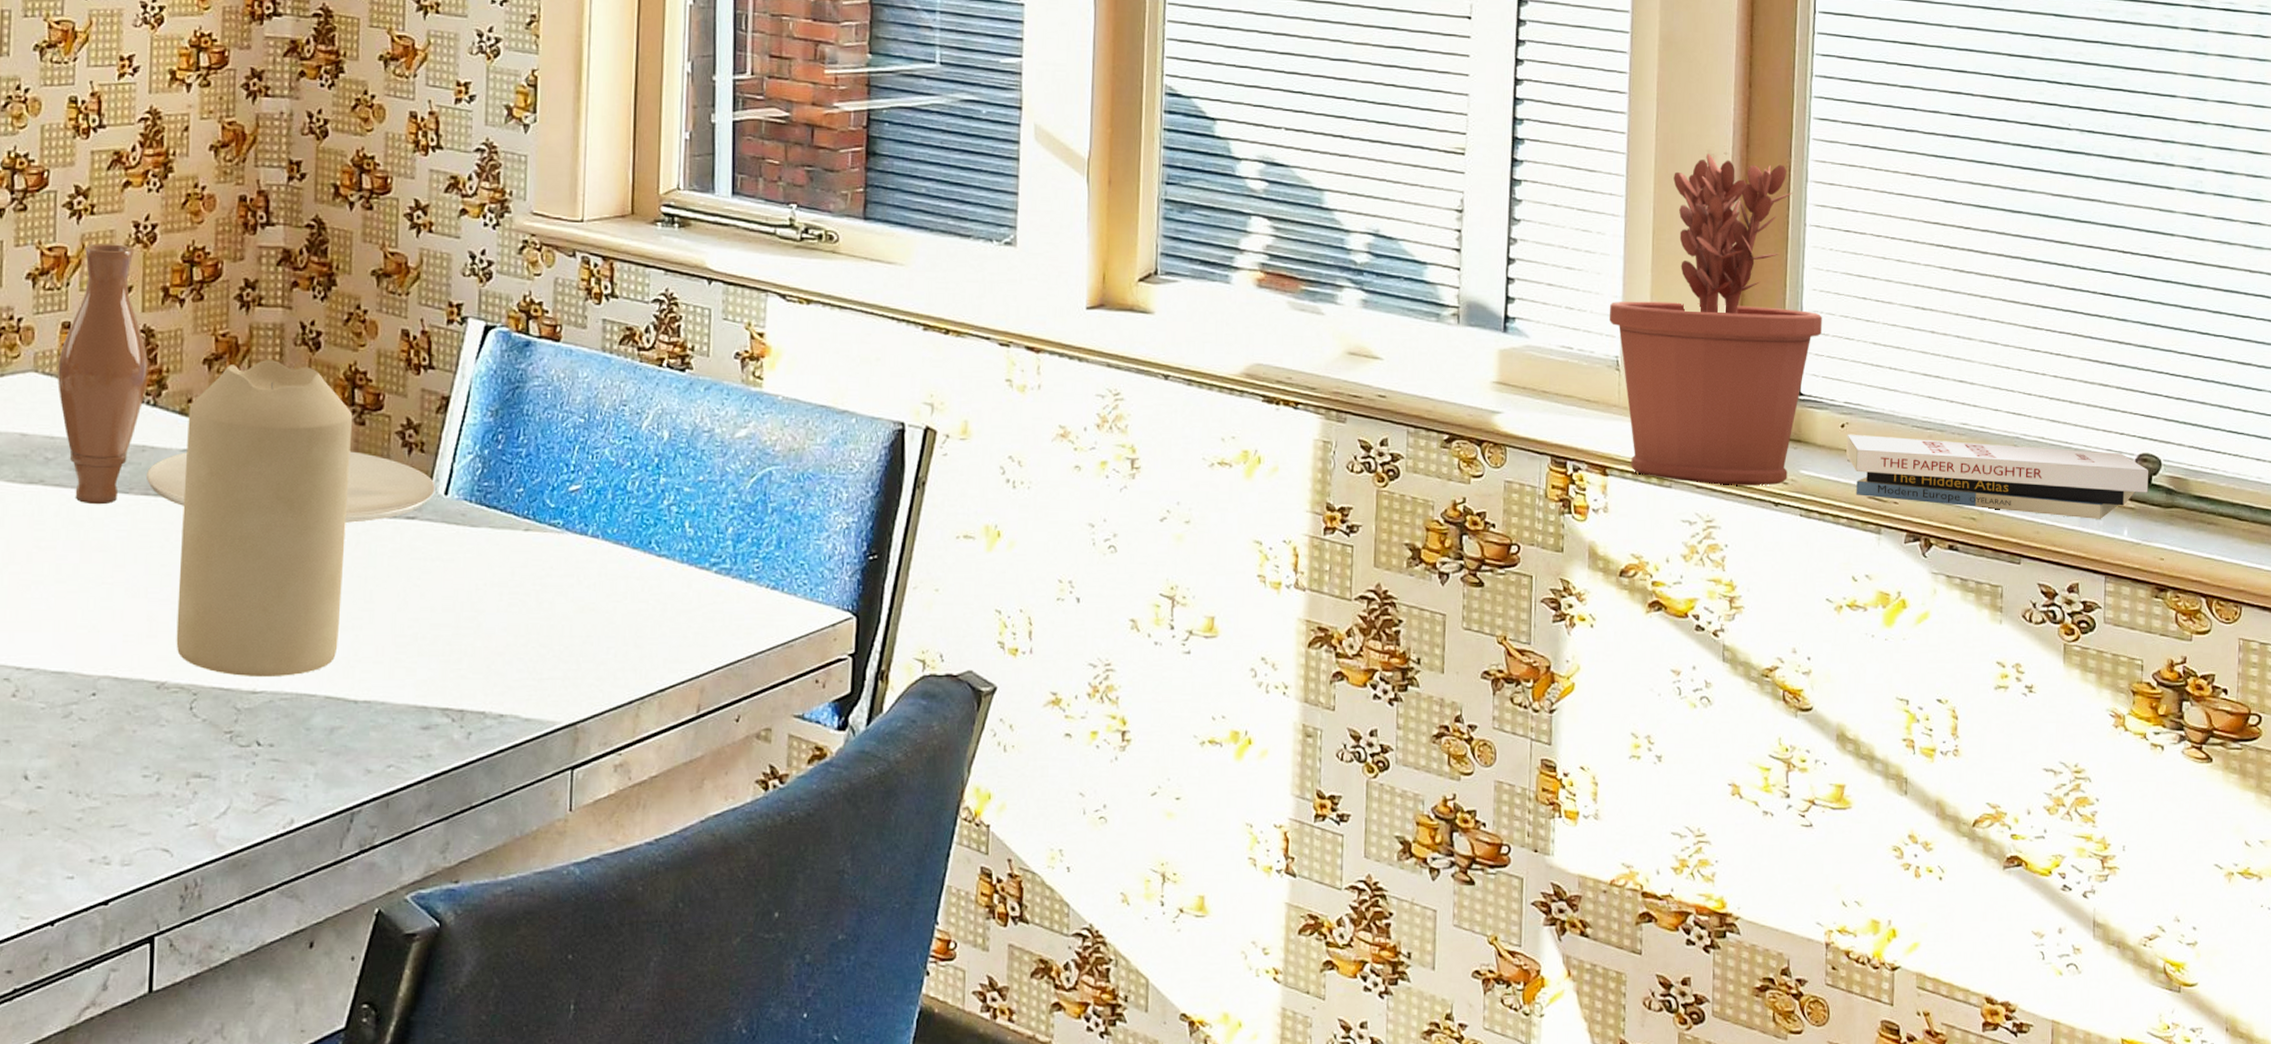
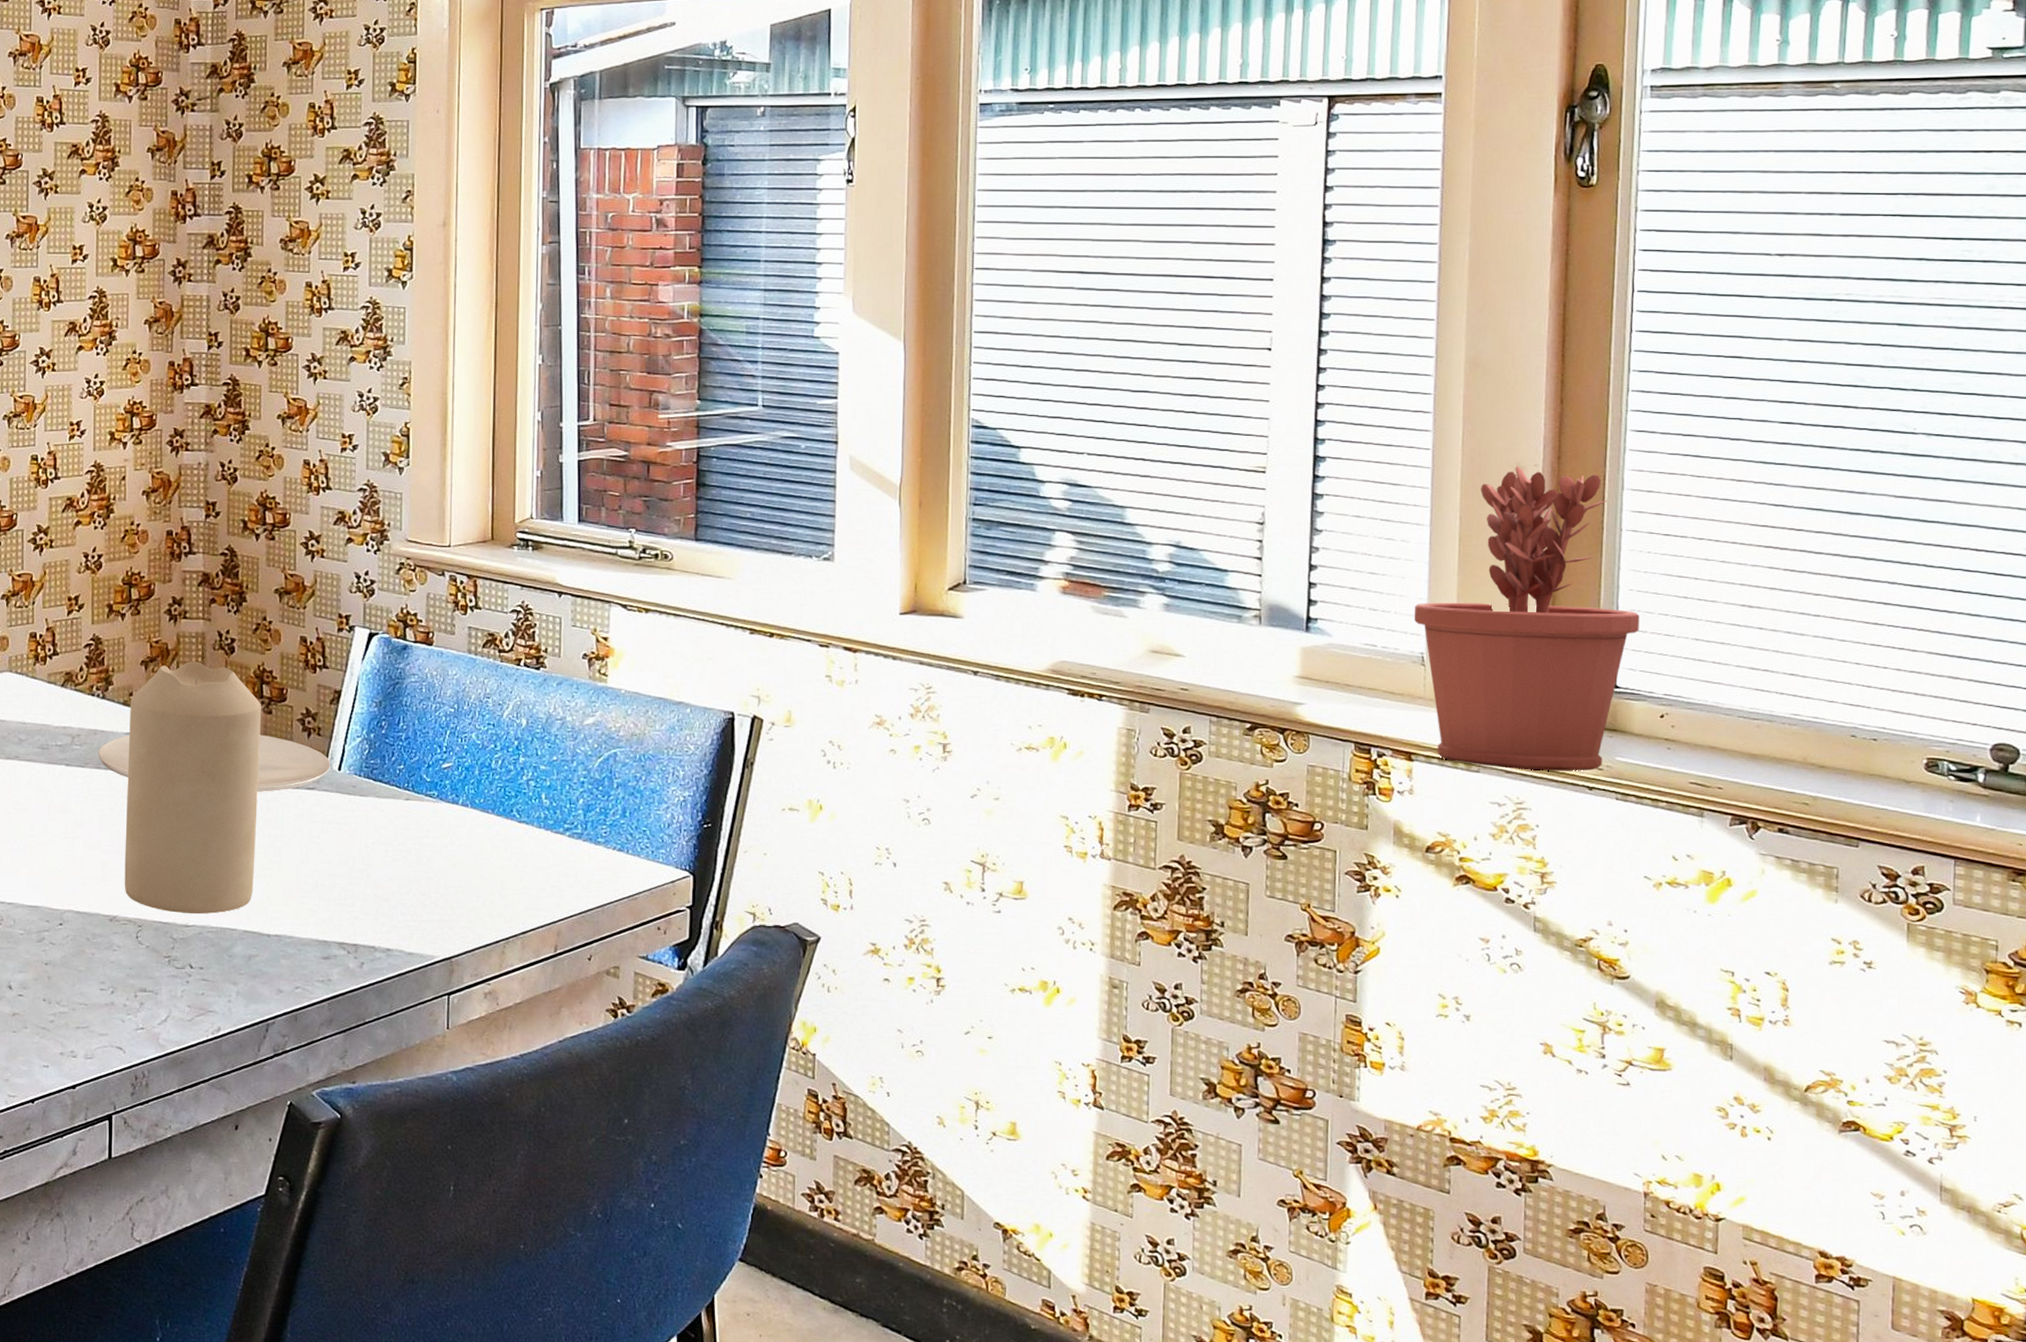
vase: present [57,243,149,505] -> none [27,570,98,776]
books: present [1846,434,2149,519] -> none [1666,723,2006,806]

